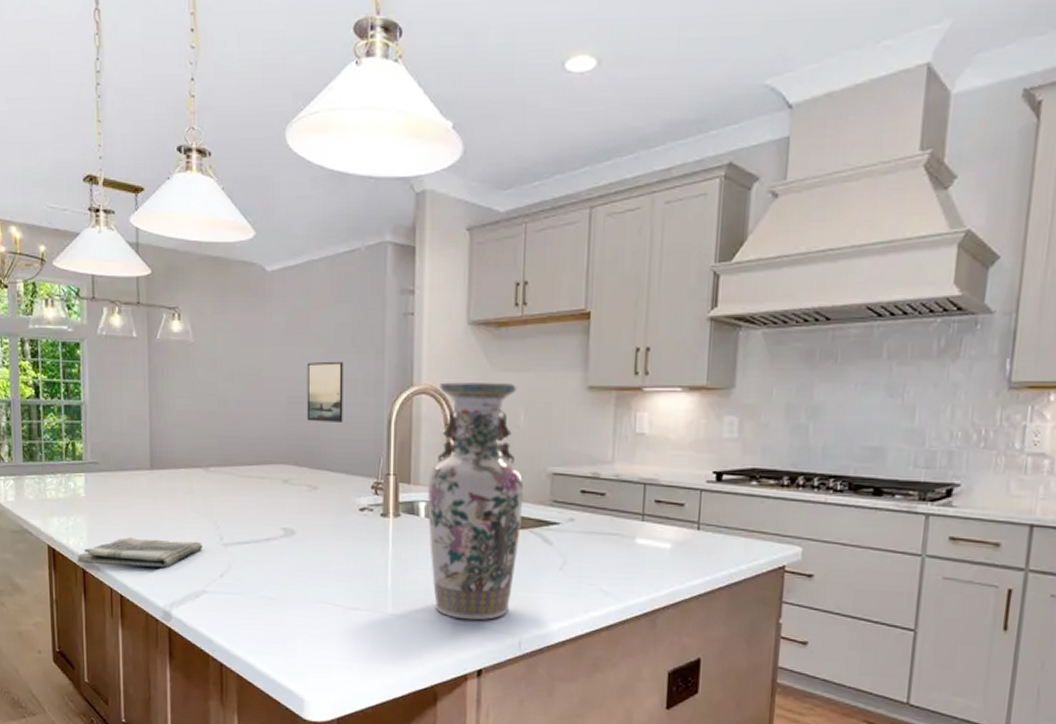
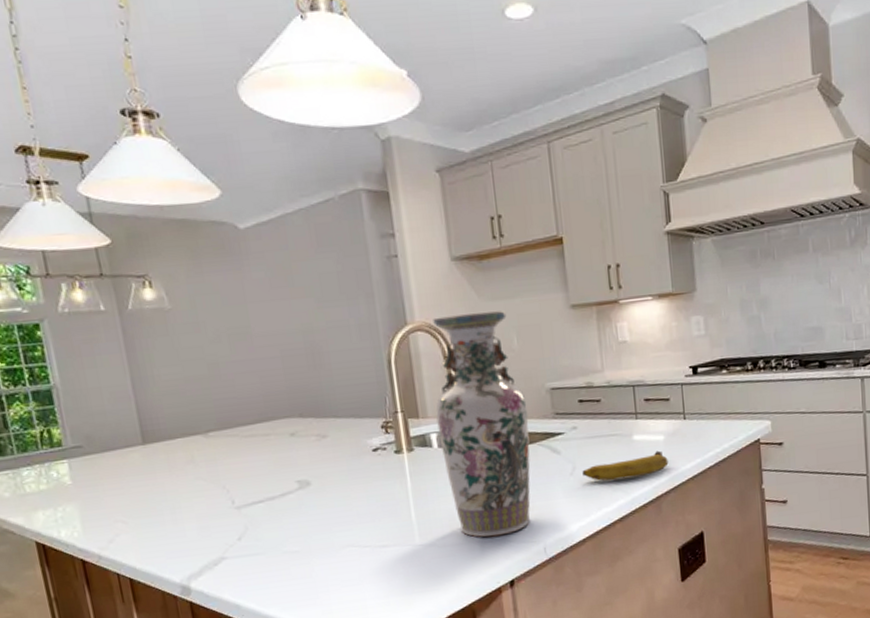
dish towel: present [77,537,203,568] -> none [73,509,214,554]
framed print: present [306,361,344,422] -> none [296,309,343,372]
fruit: none [573,559,672,585] -> present [582,450,669,481]

